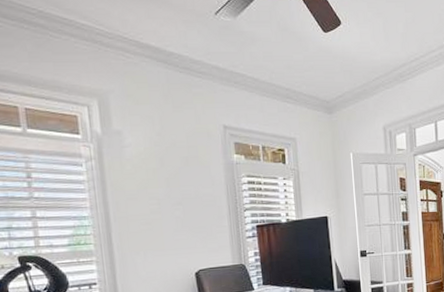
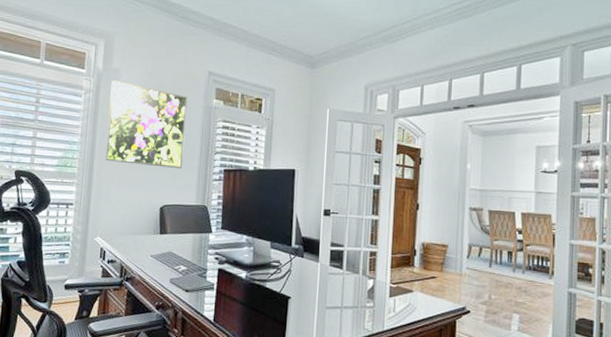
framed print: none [115,143,212,233] -> present [105,79,188,168]

